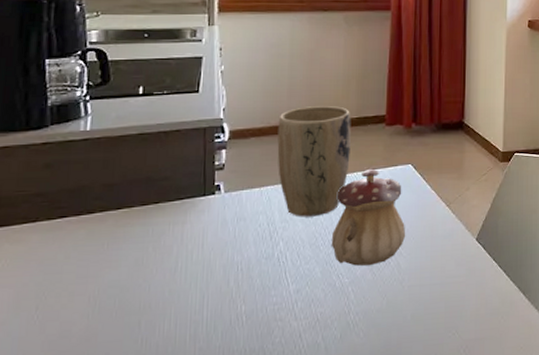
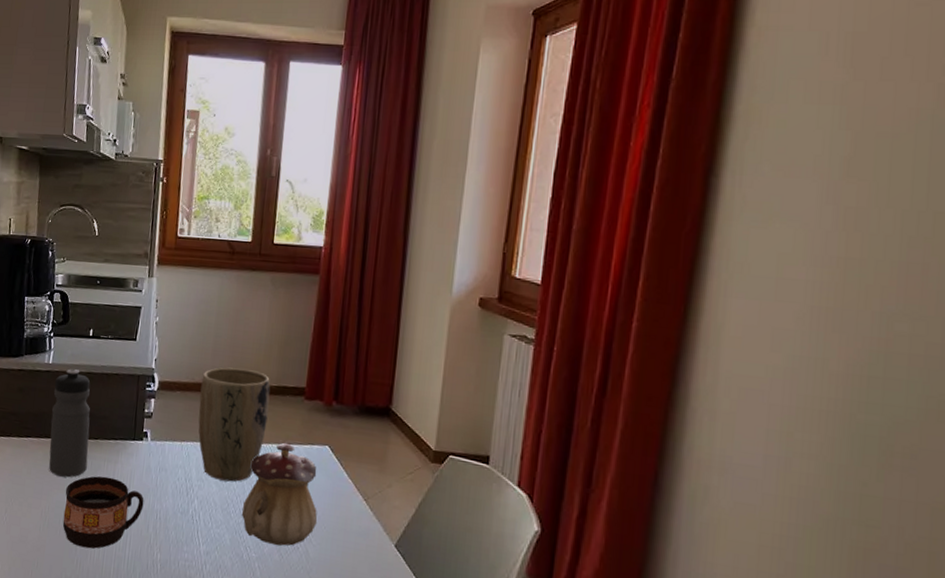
water bottle: none [93,132,148,253] -> present [49,369,90,478]
cup: none [119,240,222,324] -> present [62,476,144,549]

